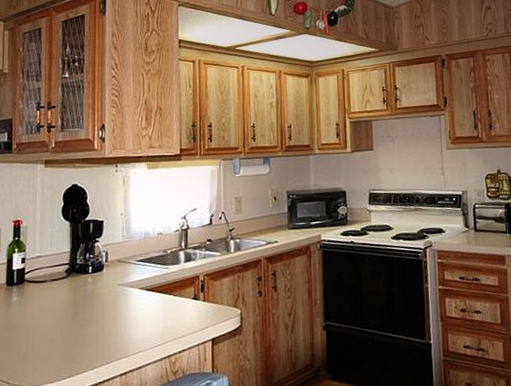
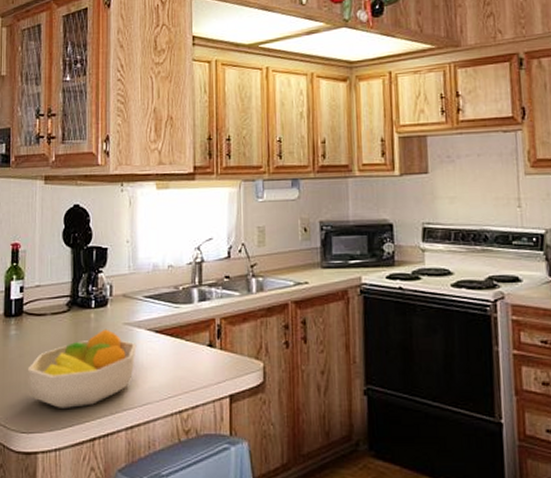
fruit bowl: none [28,290,130,363] -> present [27,329,137,410]

